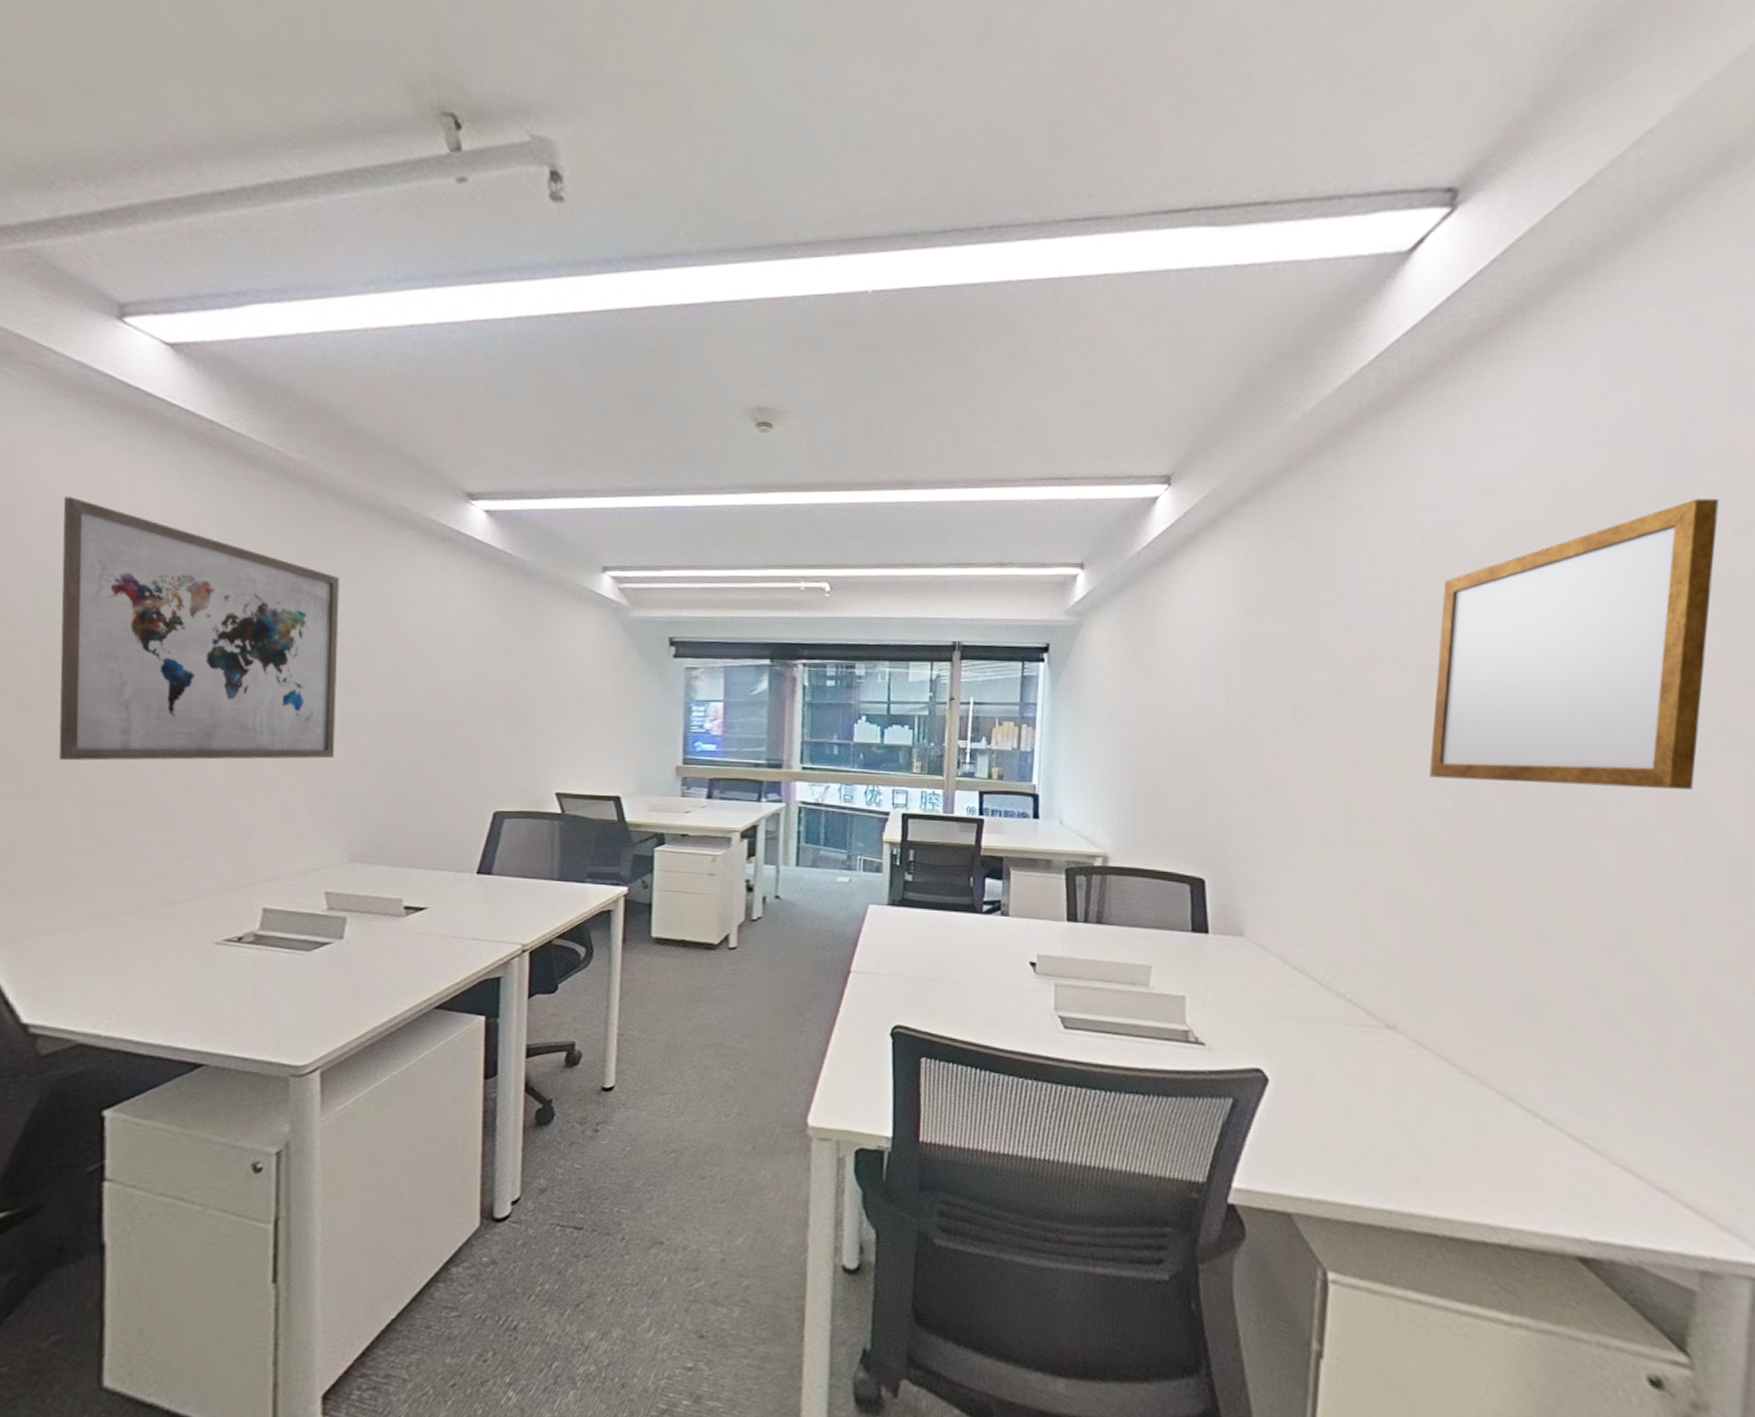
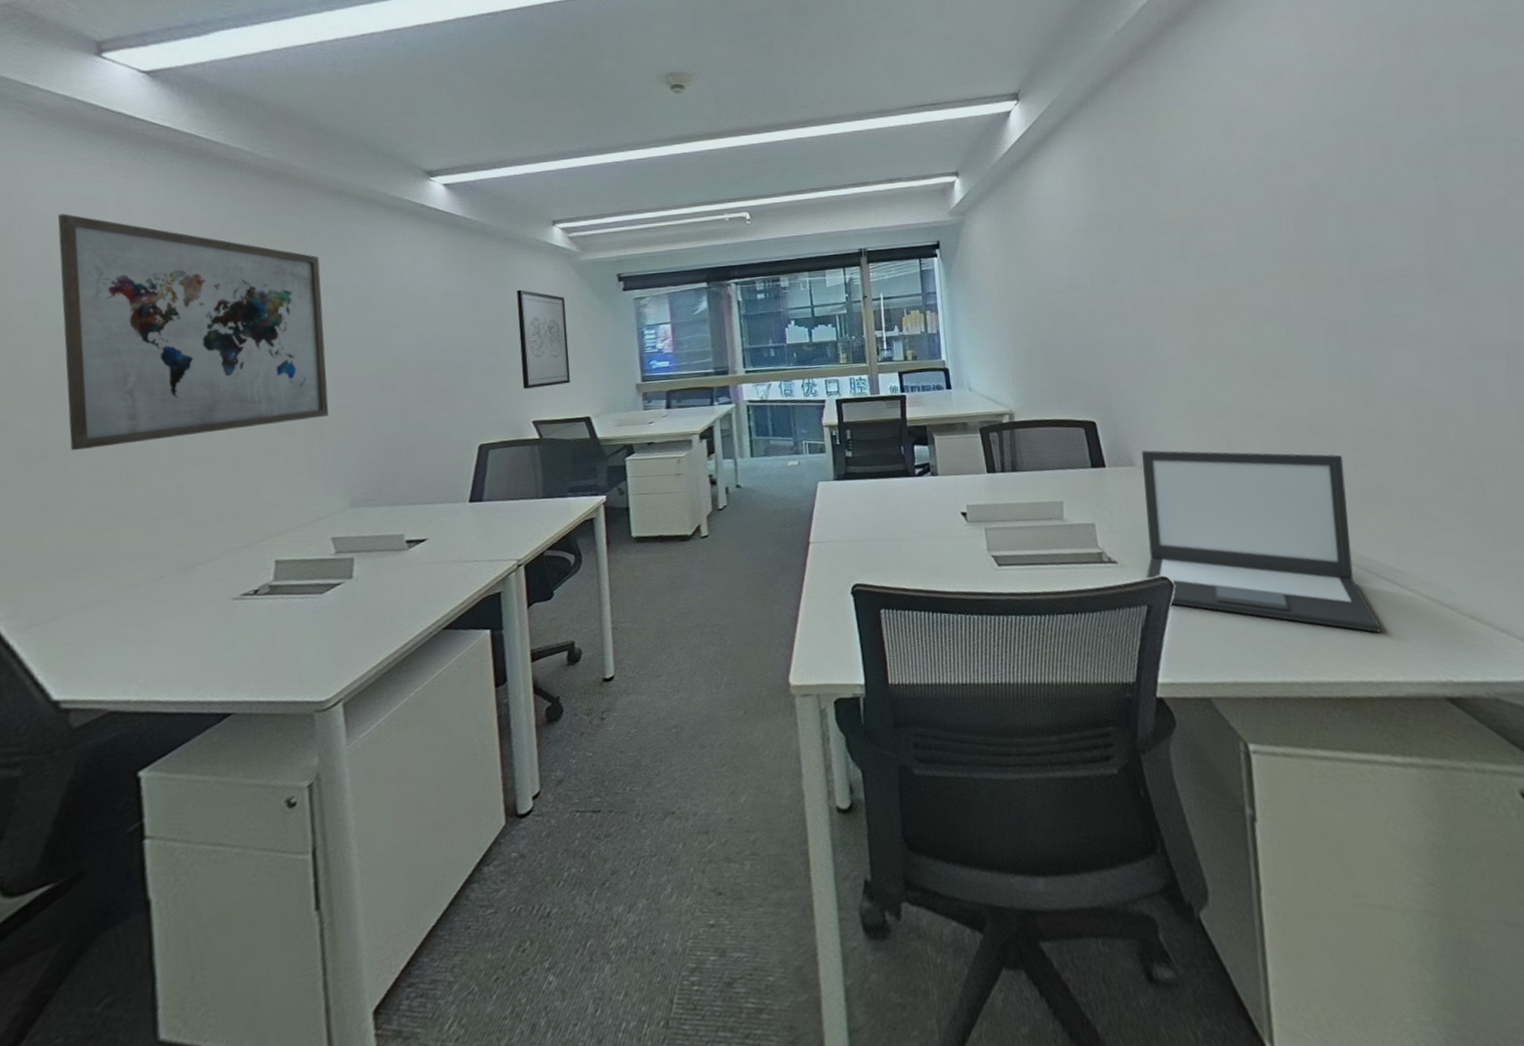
wall art: none [549,642,607,757] -> present [516,289,570,389]
laptop: none [1235,921,1511,1170] -> present [1142,450,1381,633]
writing board: present [1429,499,1720,789] -> none [1248,66,1467,313]

